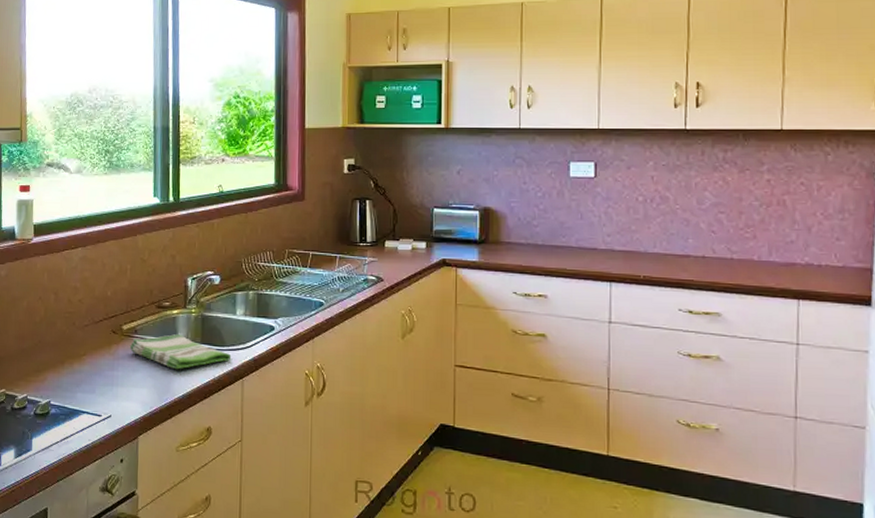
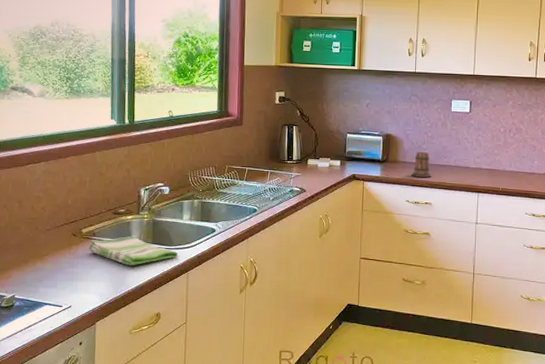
mug: none [519,228,546,262] -> present [412,151,431,177]

